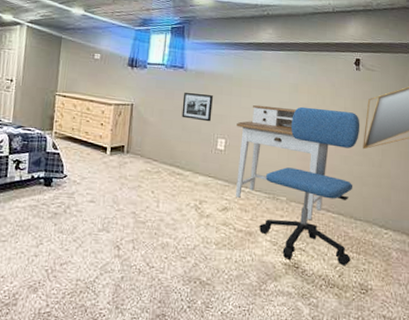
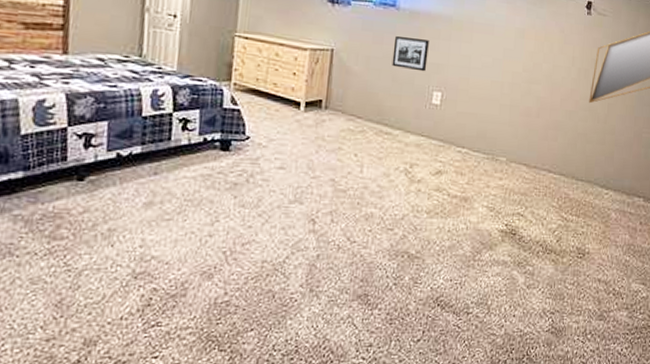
desk: present [235,105,329,220] -> none [450,52,554,182]
office chair: present [258,106,360,265] -> none [475,55,588,229]

